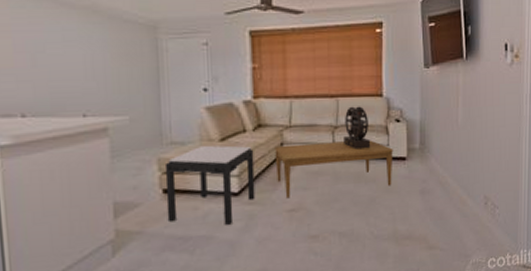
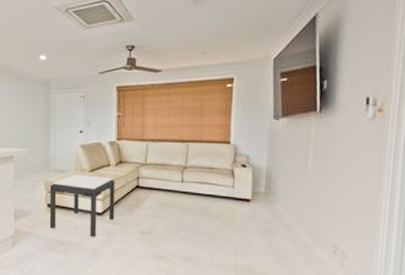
coffee table: present [274,140,393,199] -> none [132,179,238,223]
shelf unit: present [344,106,371,150] -> none [192,151,217,188]

